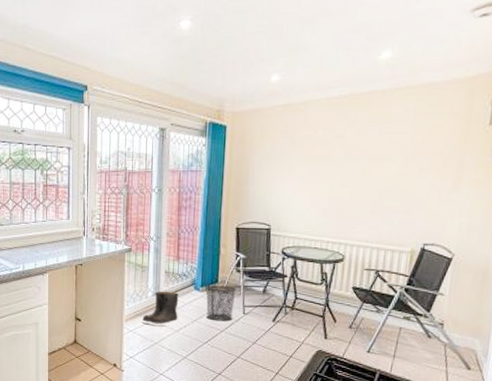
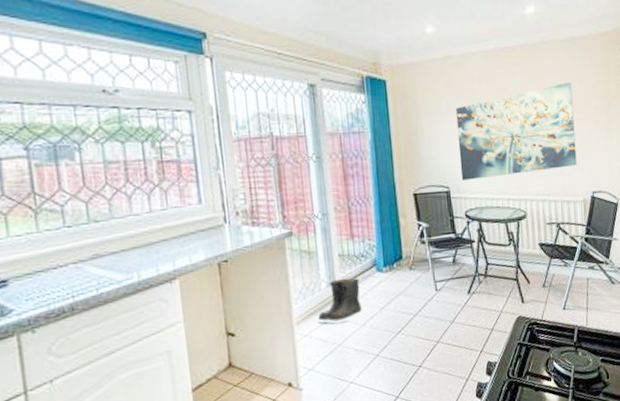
waste bin: present [206,285,237,322] -> none [389,261,425,305]
wall art: none [283,130,421,220] -> present [455,82,577,180]

